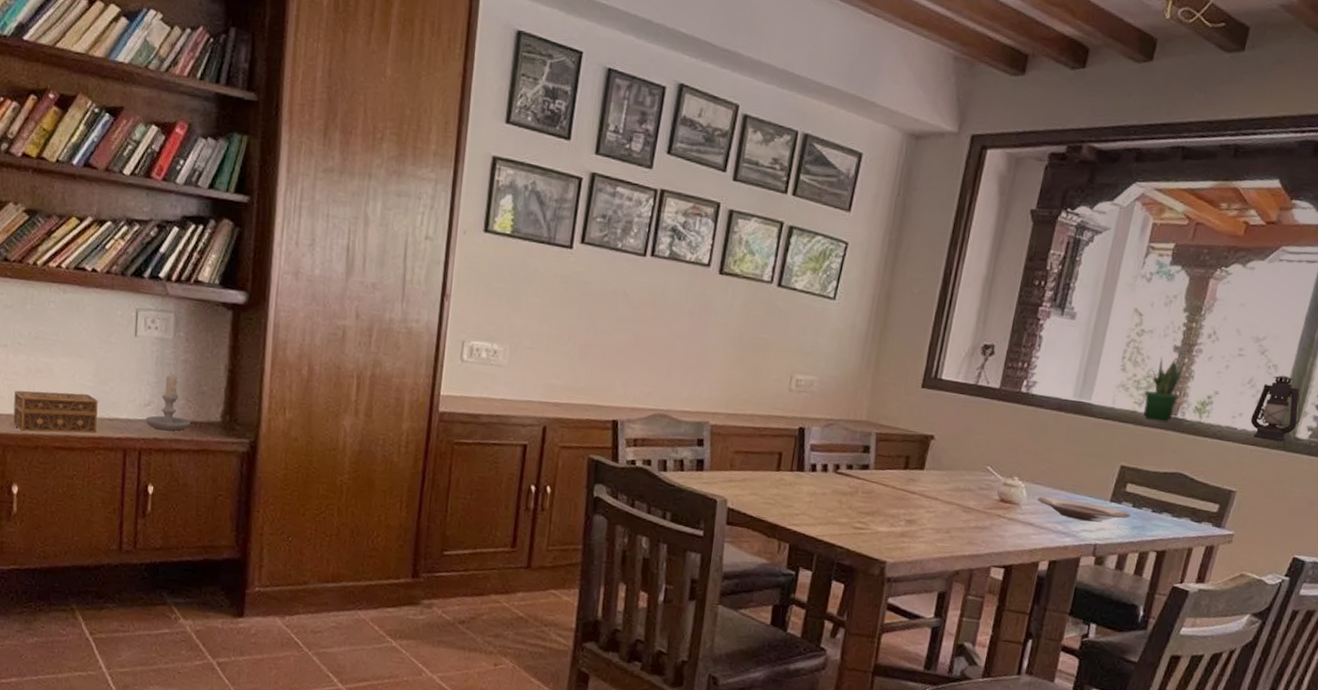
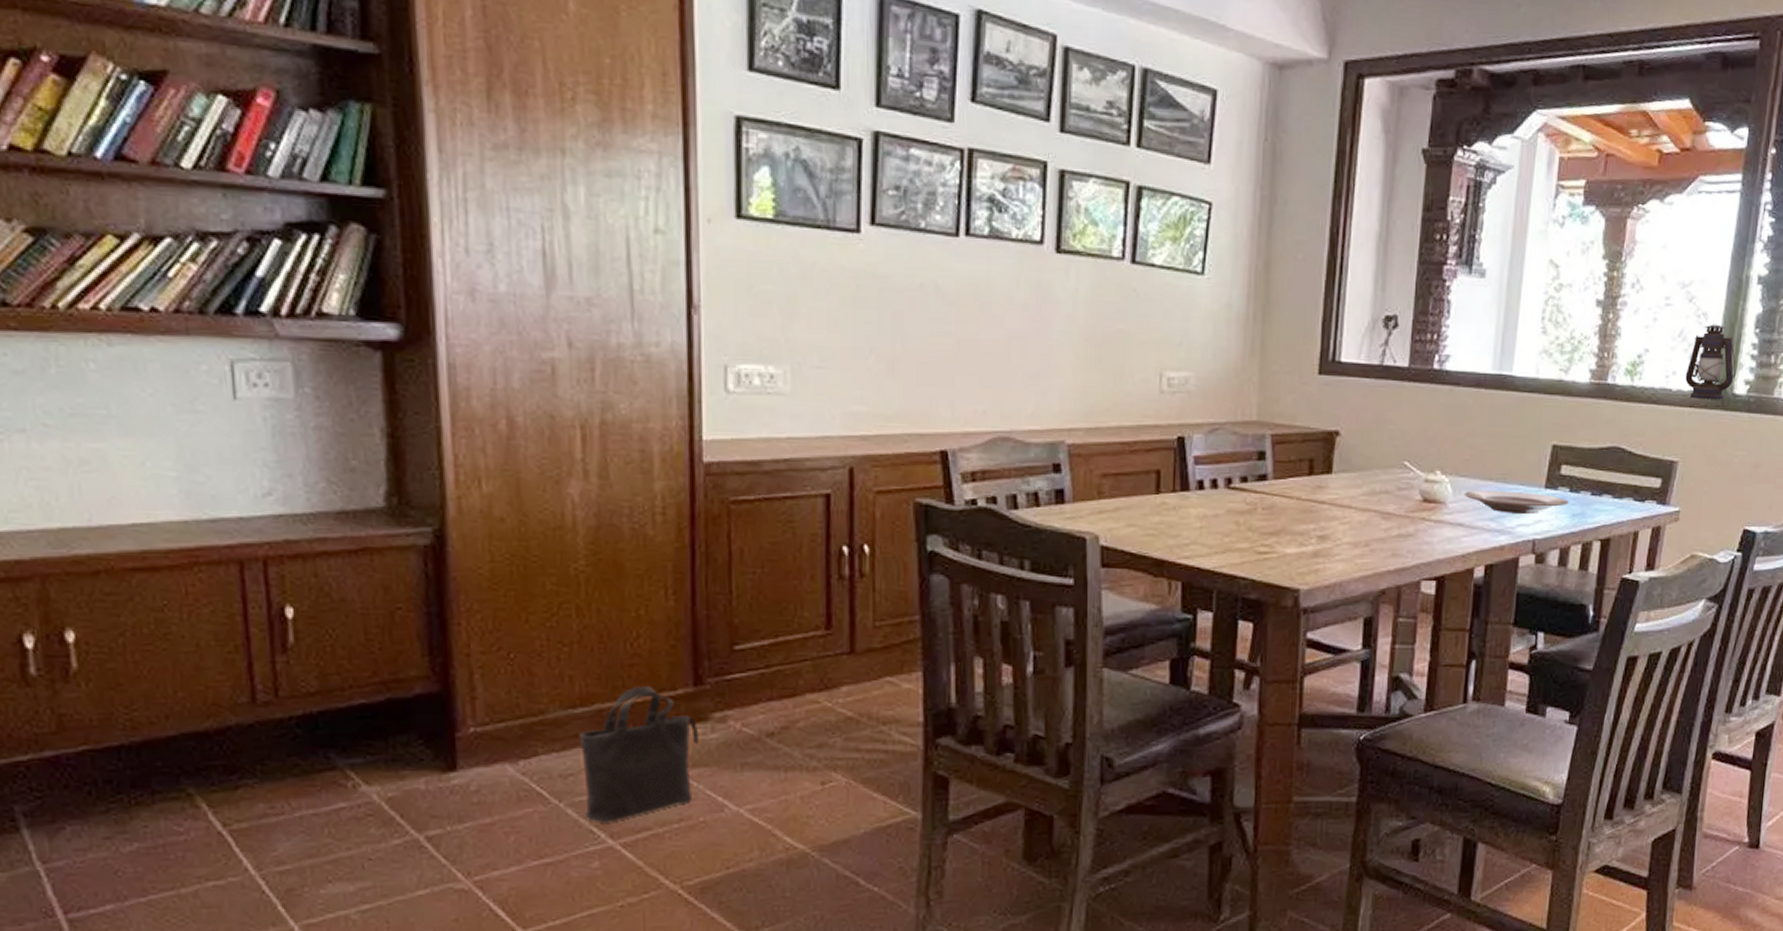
decorative box: present [13,390,98,434] -> none [46,488,193,552]
candle: present [145,372,190,431] -> none [266,445,339,528]
tote bag: none [325,572,412,671] -> present [579,686,700,822]
planter: present [1143,357,1183,423] -> none [1570,314,1609,390]

